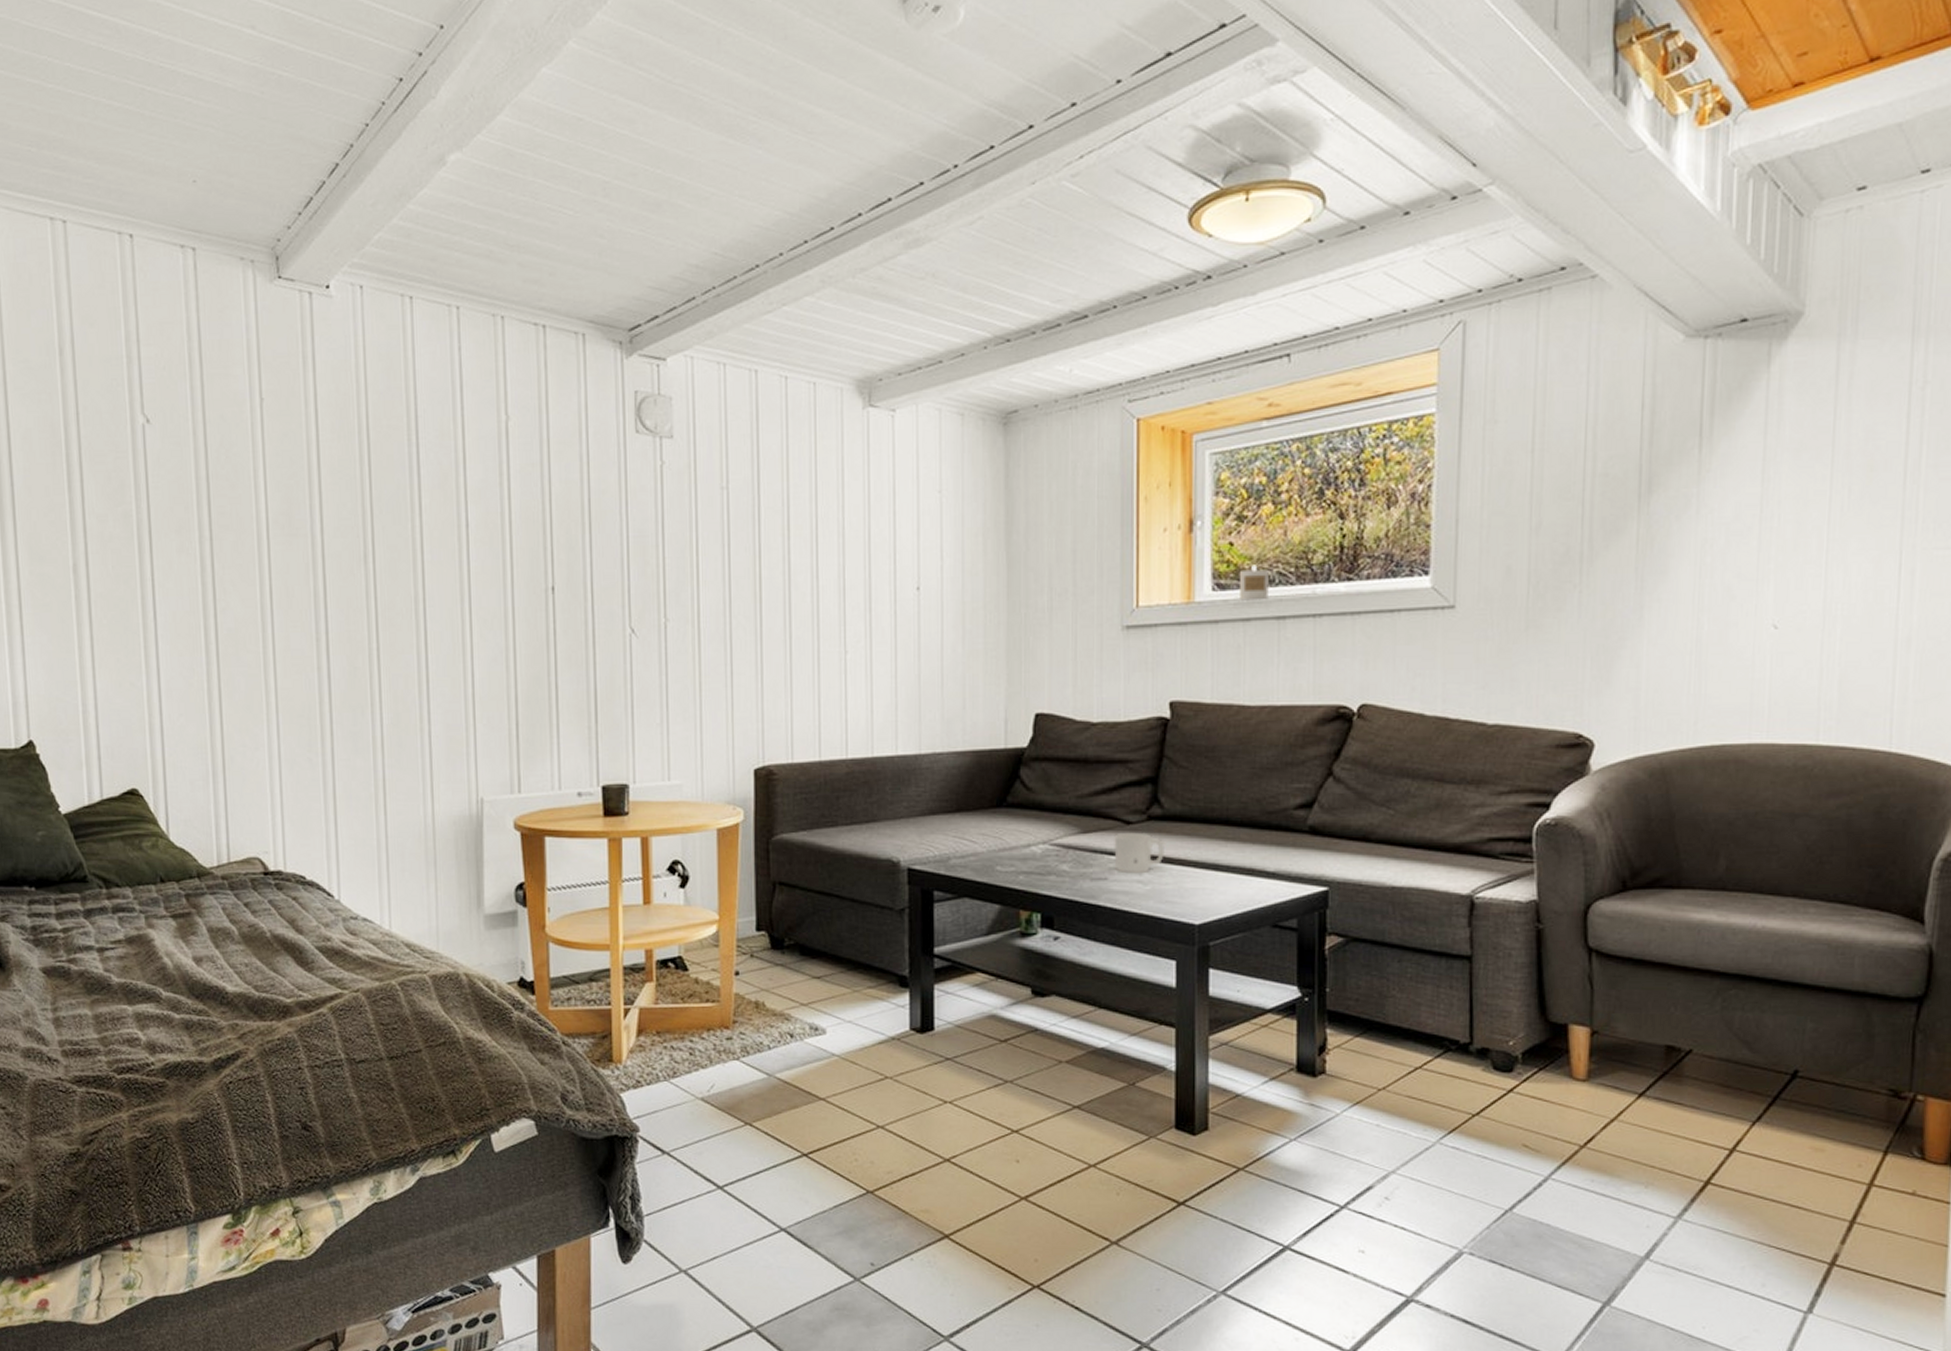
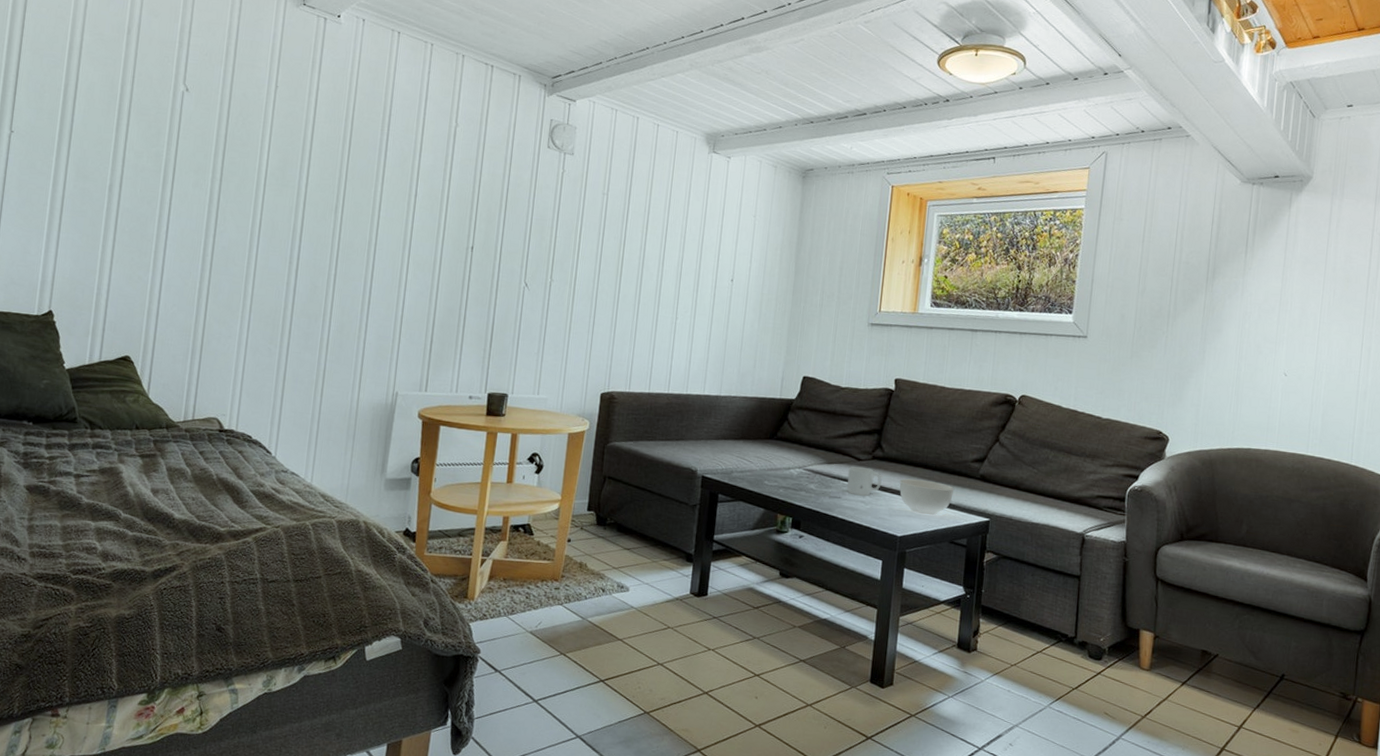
bowl: none [1190,842,1273,891] -> present [899,479,955,516]
candle: present [1239,565,1269,601] -> none [948,292,969,318]

